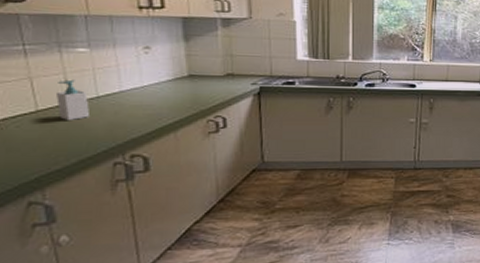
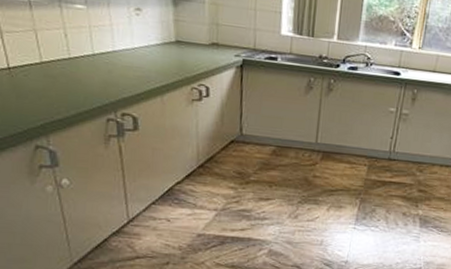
soap bottle: present [56,79,89,121] -> none [58,35,86,75]

